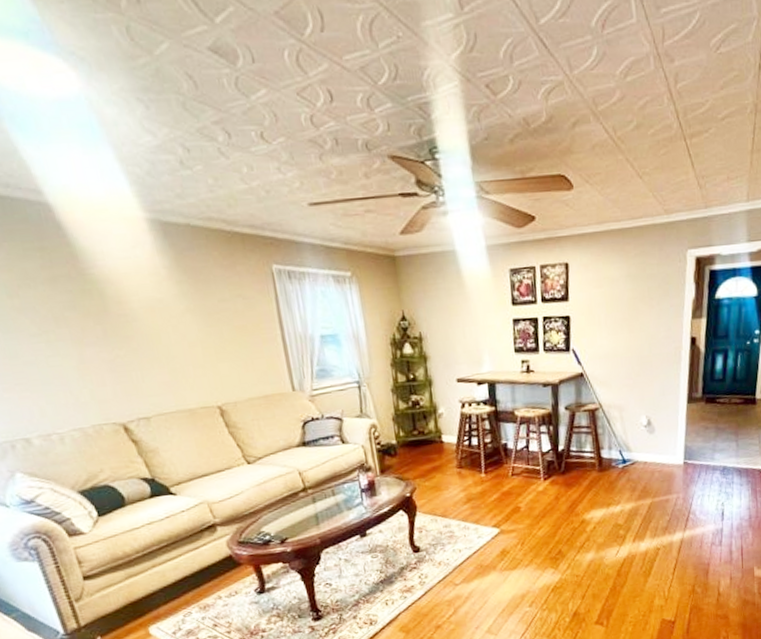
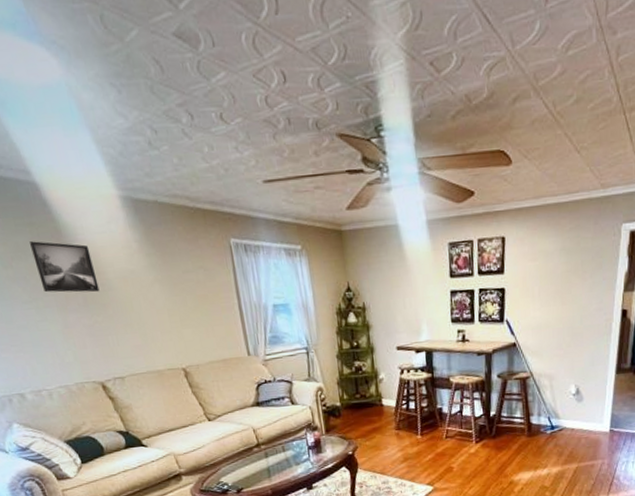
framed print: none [40,267,122,324] -> present [30,241,100,293]

